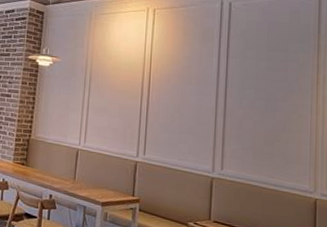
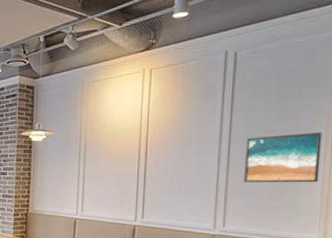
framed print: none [240,83,308,132] -> present [244,132,323,182]

